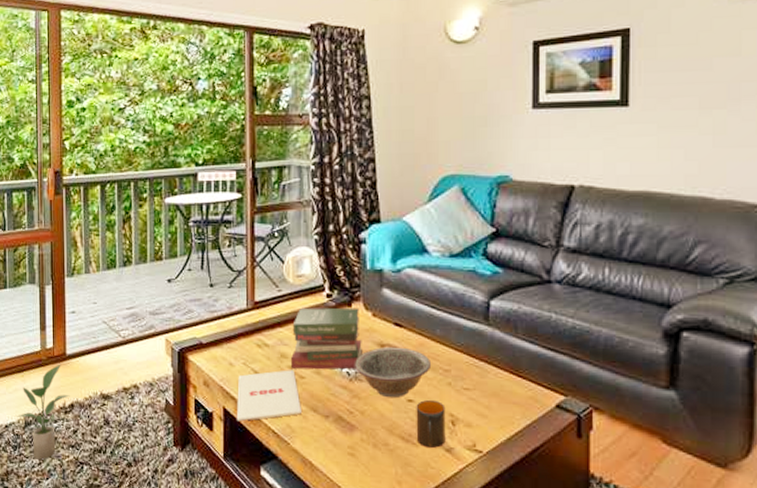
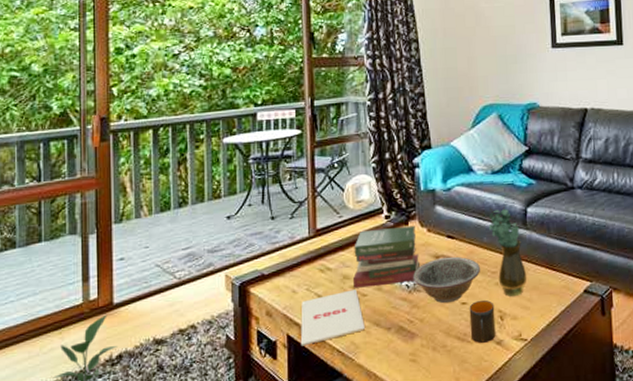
vase: none [442,296,486,401] -> present [488,207,527,296]

